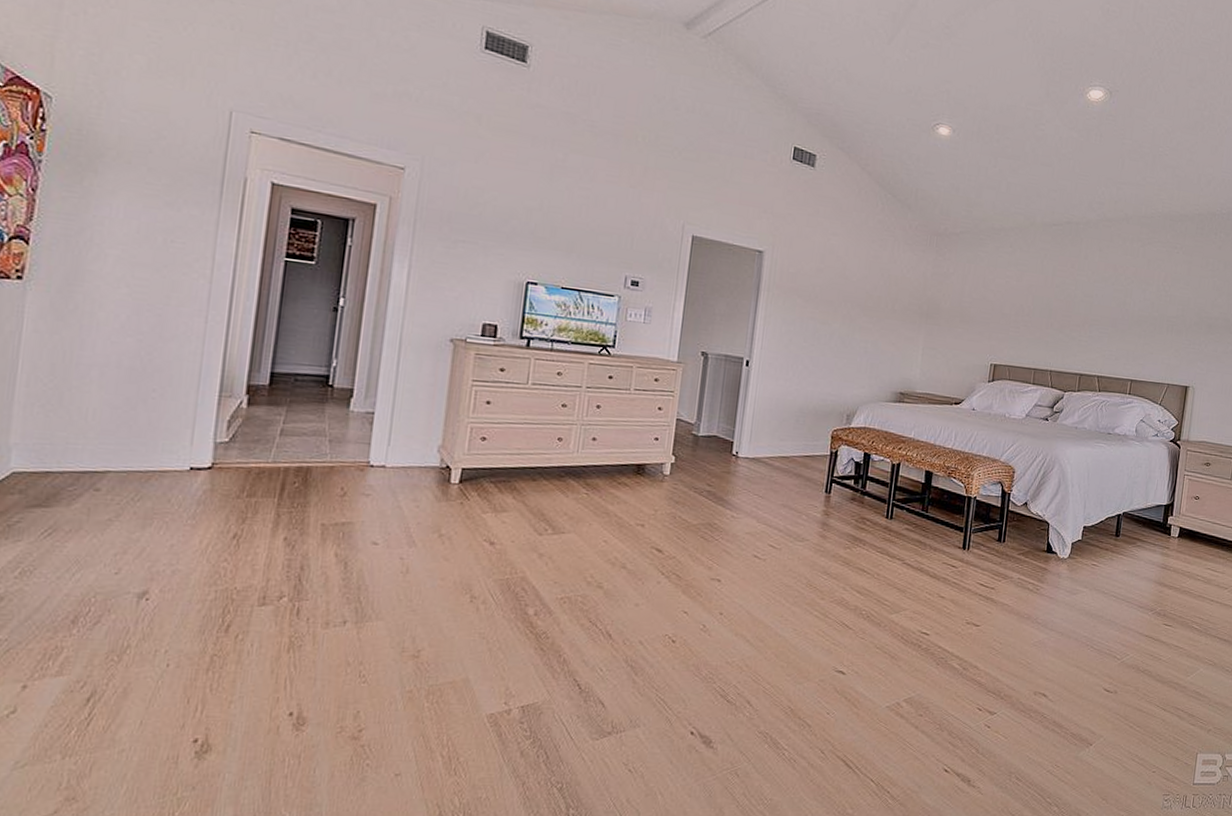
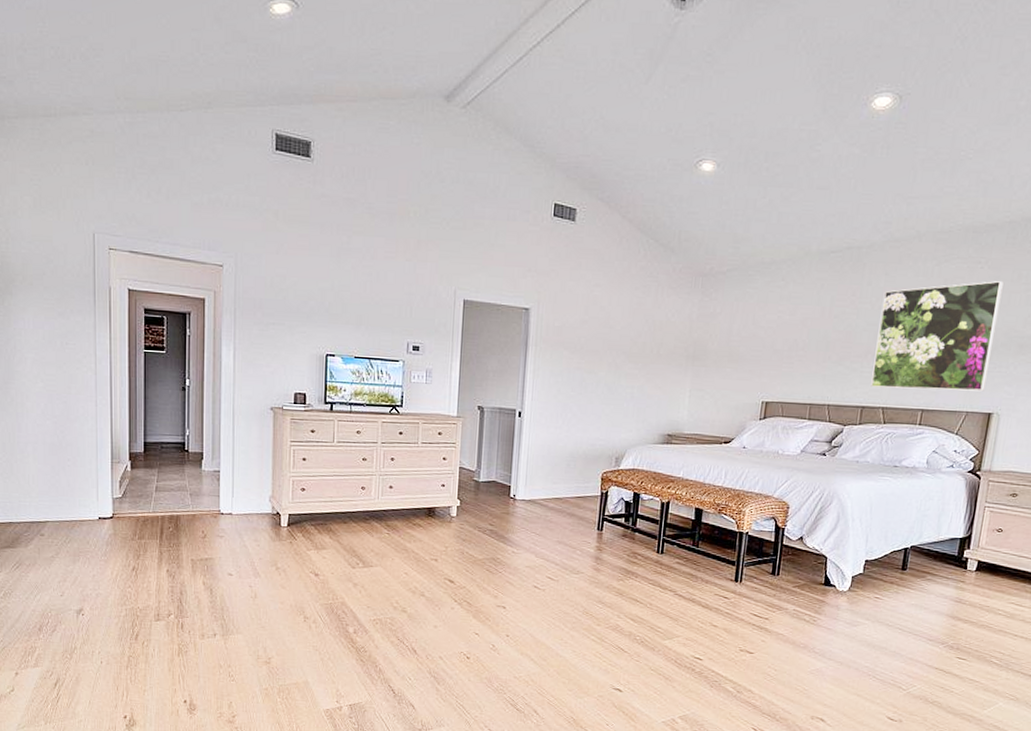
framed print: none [1087,265,1195,366] -> present [871,281,1004,392]

